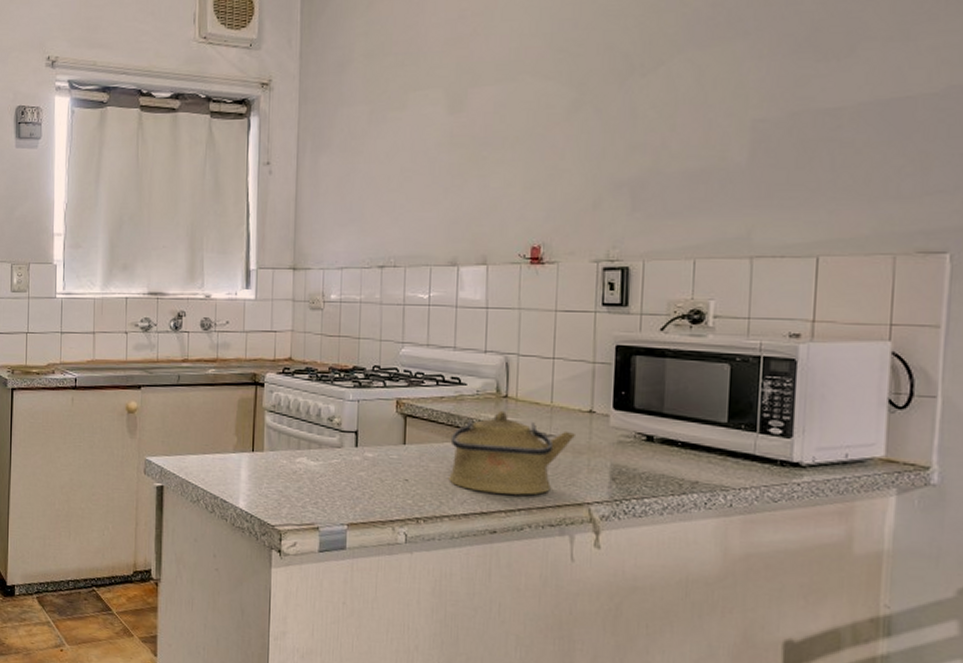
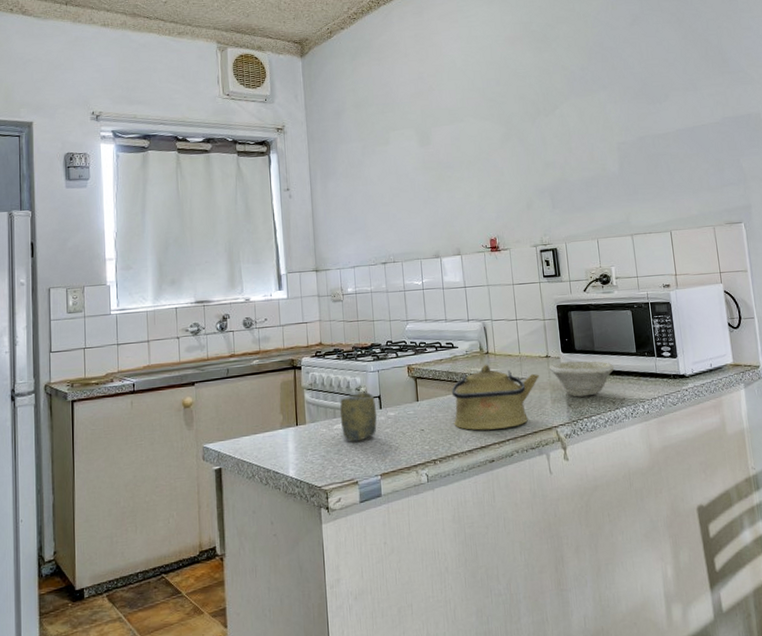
cup: none [305,423,352,481] -> present [339,392,377,442]
bowl: none [591,420,690,472] -> present [549,360,615,397]

